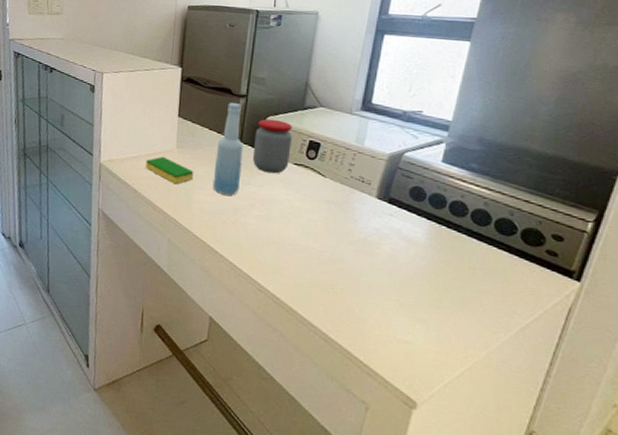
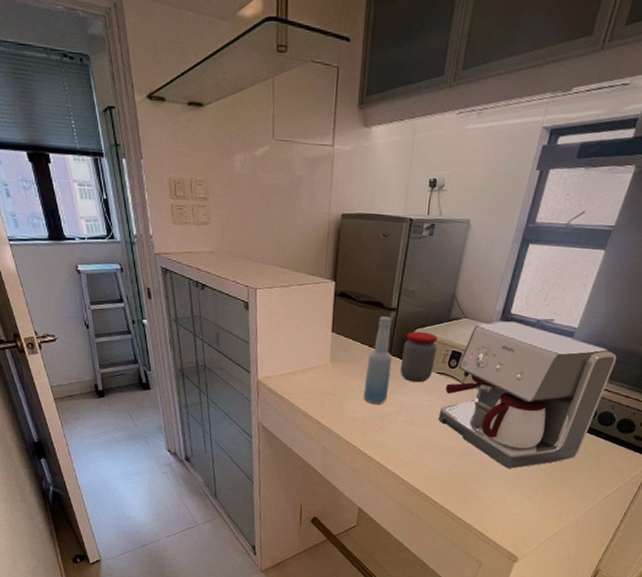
dish sponge: present [145,156,194,184] -> none [301,370,346,396]
coffee maker: none [299,111,505,282] -> present [438,321,617,469]

